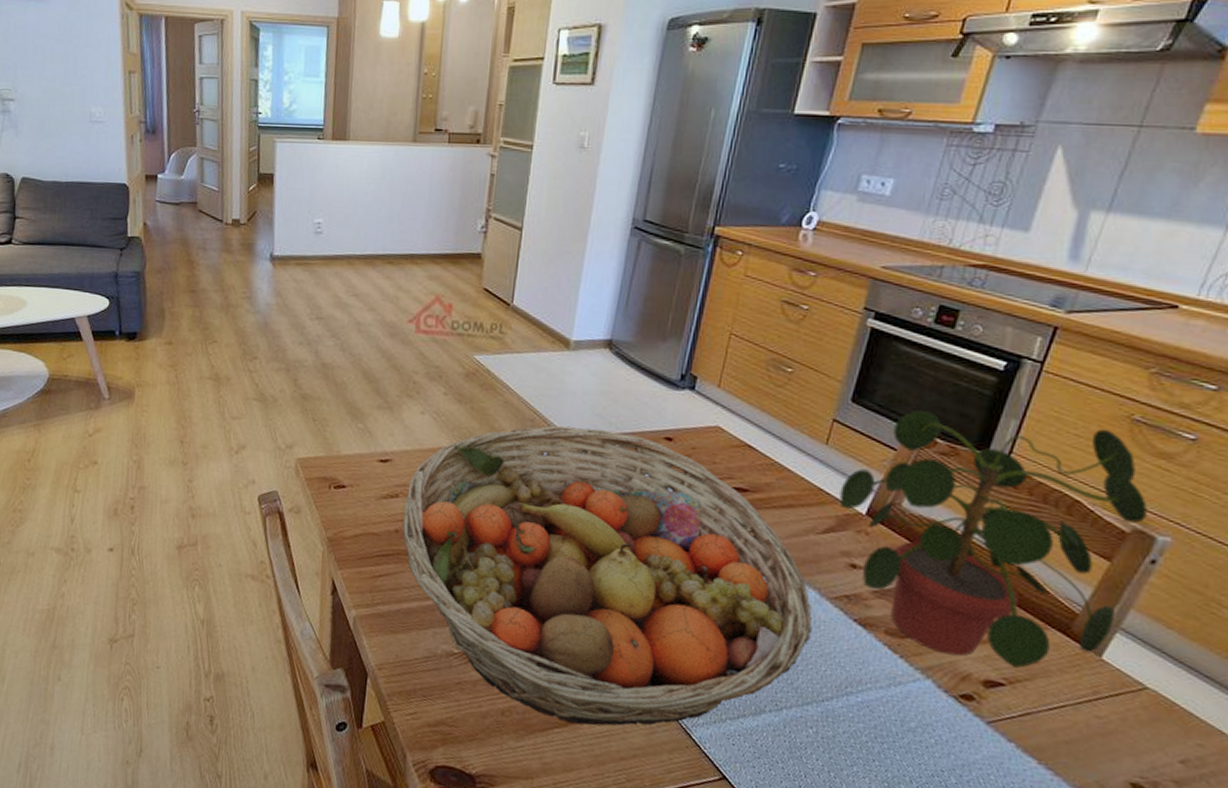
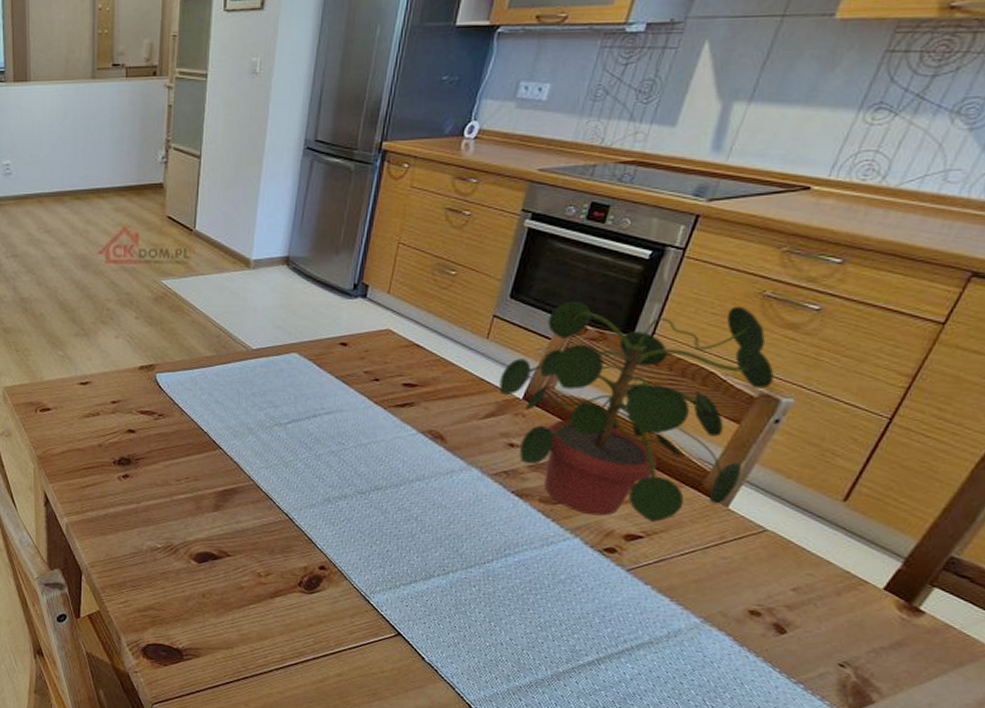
fruit basket: present [402,425,813,726] -> none [104,339,475,600]

